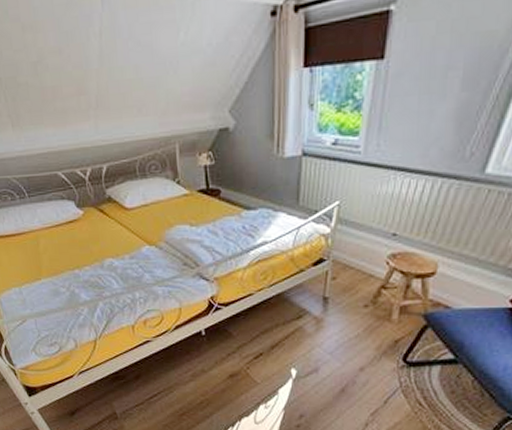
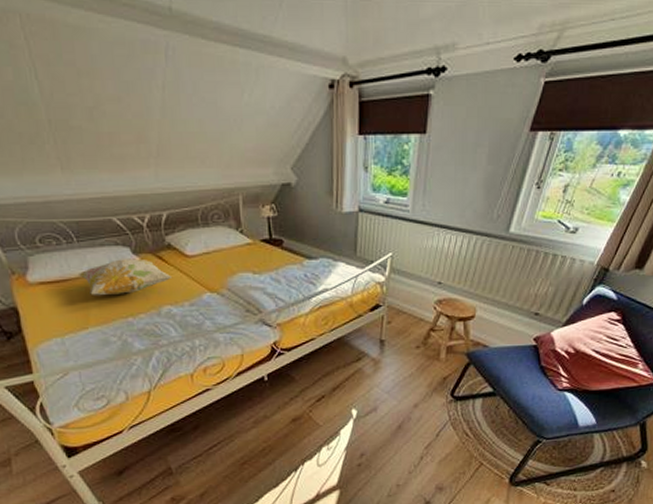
decorative pillow: none [31,212,114,249] -> present [79,258,173,296]

